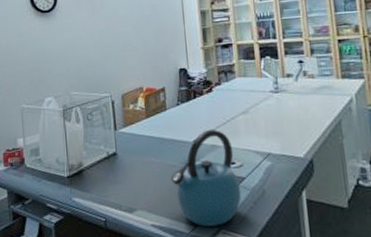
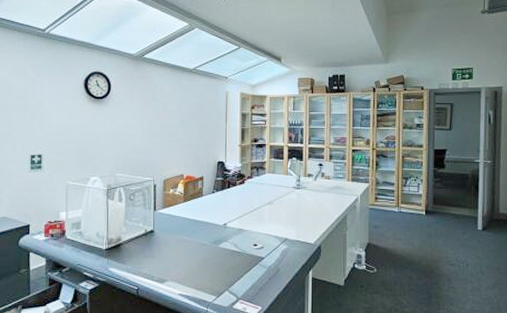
kettle: present [171,129,242,226] -> none [201,215,260,297]

